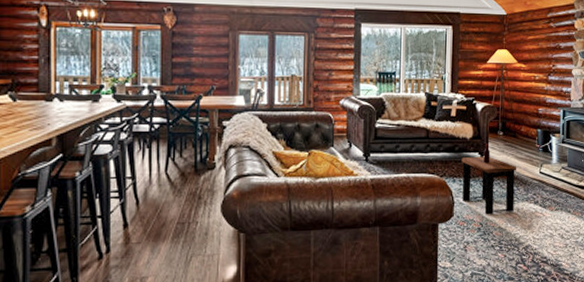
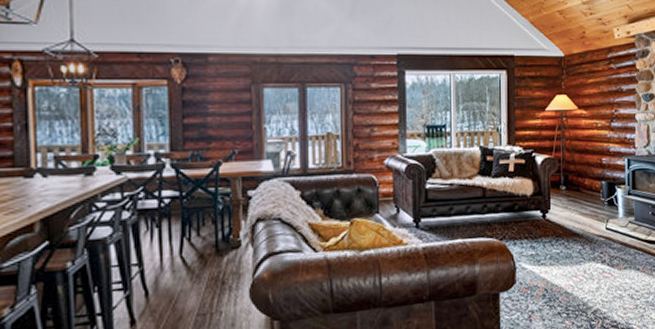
side table: present [461,143,517,215] -> none [522,200,582,280]

